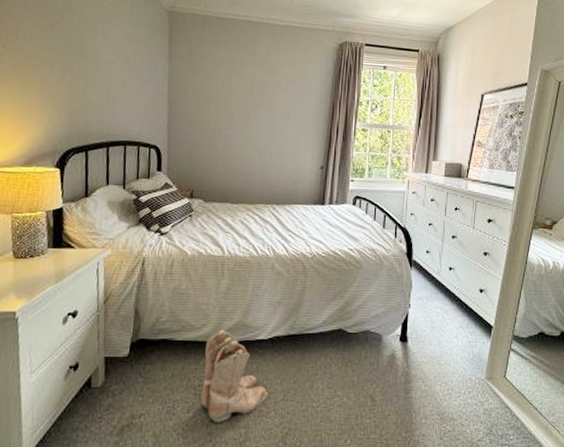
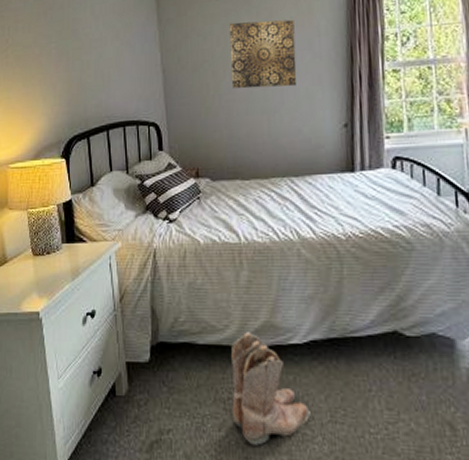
wall art: none [232,69,290,131] -> present [229,19,297,89]

